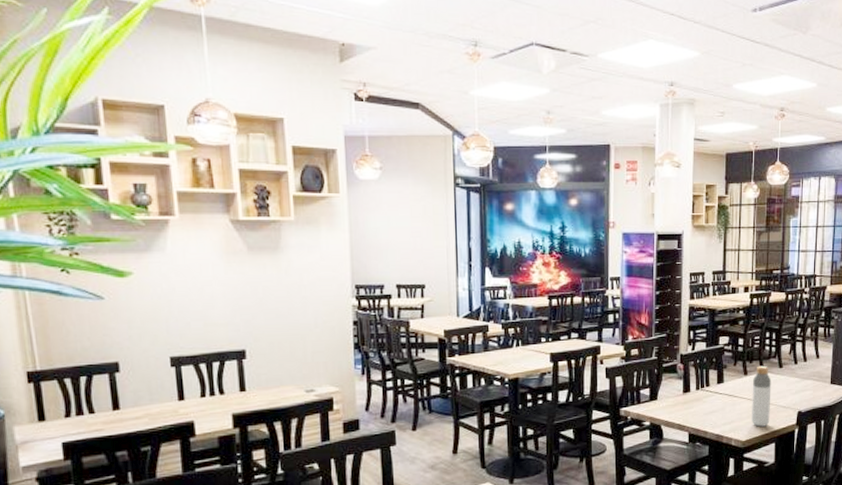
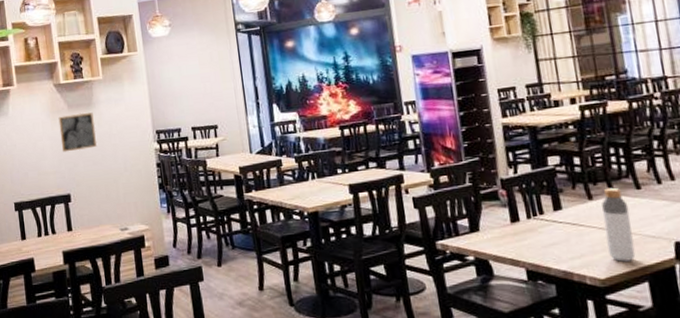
wall art: none [234,257,283,302] -> present [58,112,97,153]

